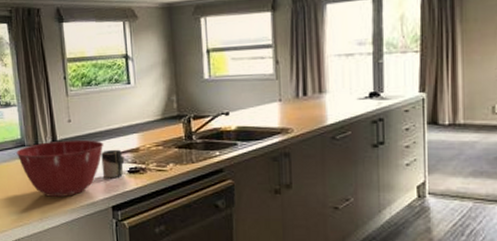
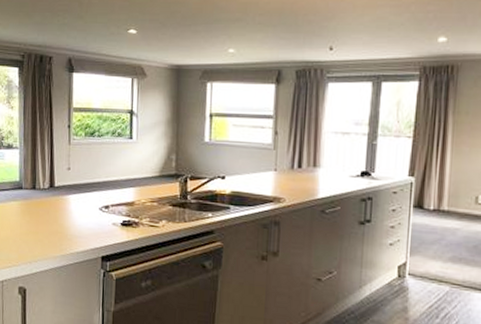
mixing bowl: present [16,139,104,197] -> none [13,187,101,243]
cup: present [101,149,125,179] -> none [95,200,119,229]

